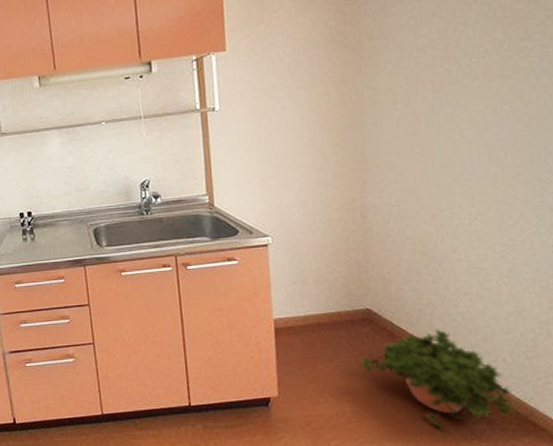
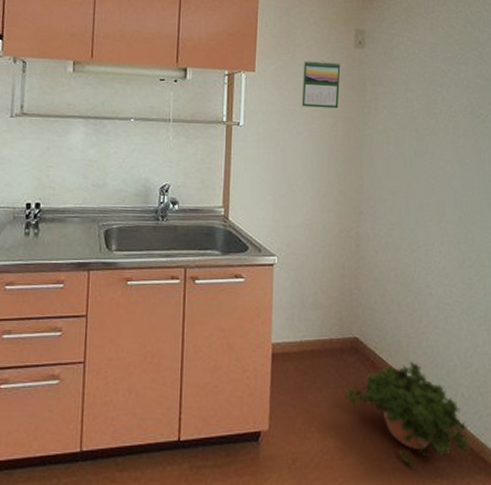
calendar: none [281,21,329,79] -> present [302,60,341,109]

